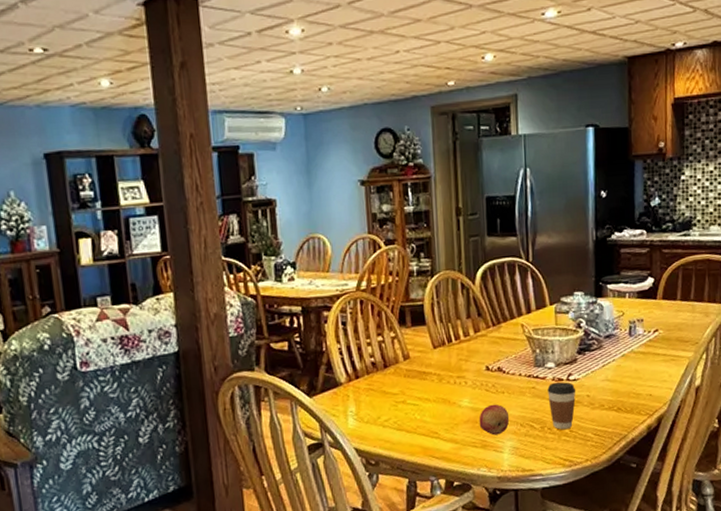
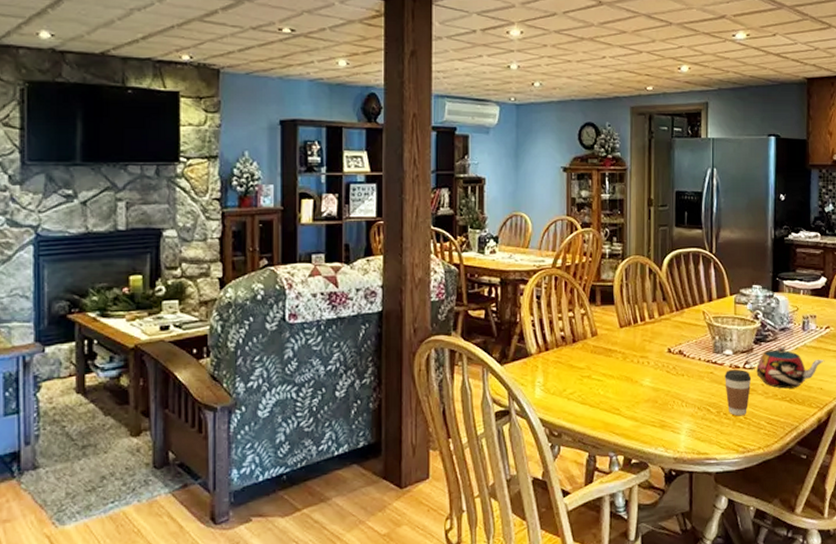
fruit: present [479,404,510,435] -> none [659,385,688,416]
teapot: none [569,353,654,398] -> present [745,345,825,389]

